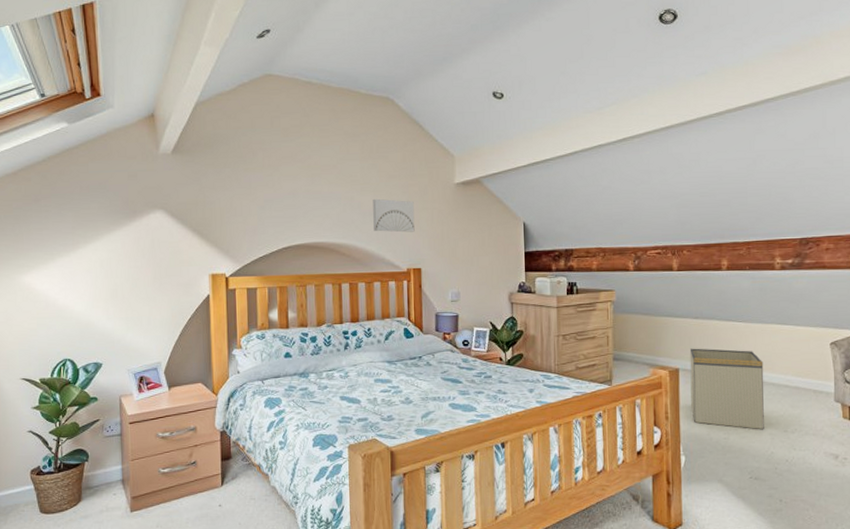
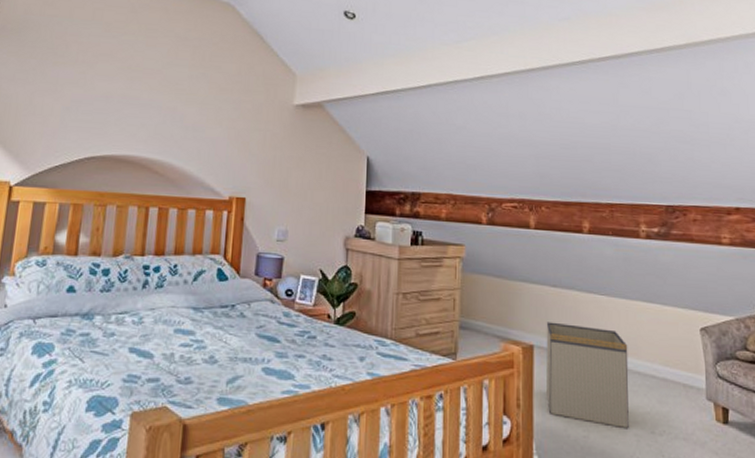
wall art: present [373,198,415,233] -> none [195,112,245,155]

